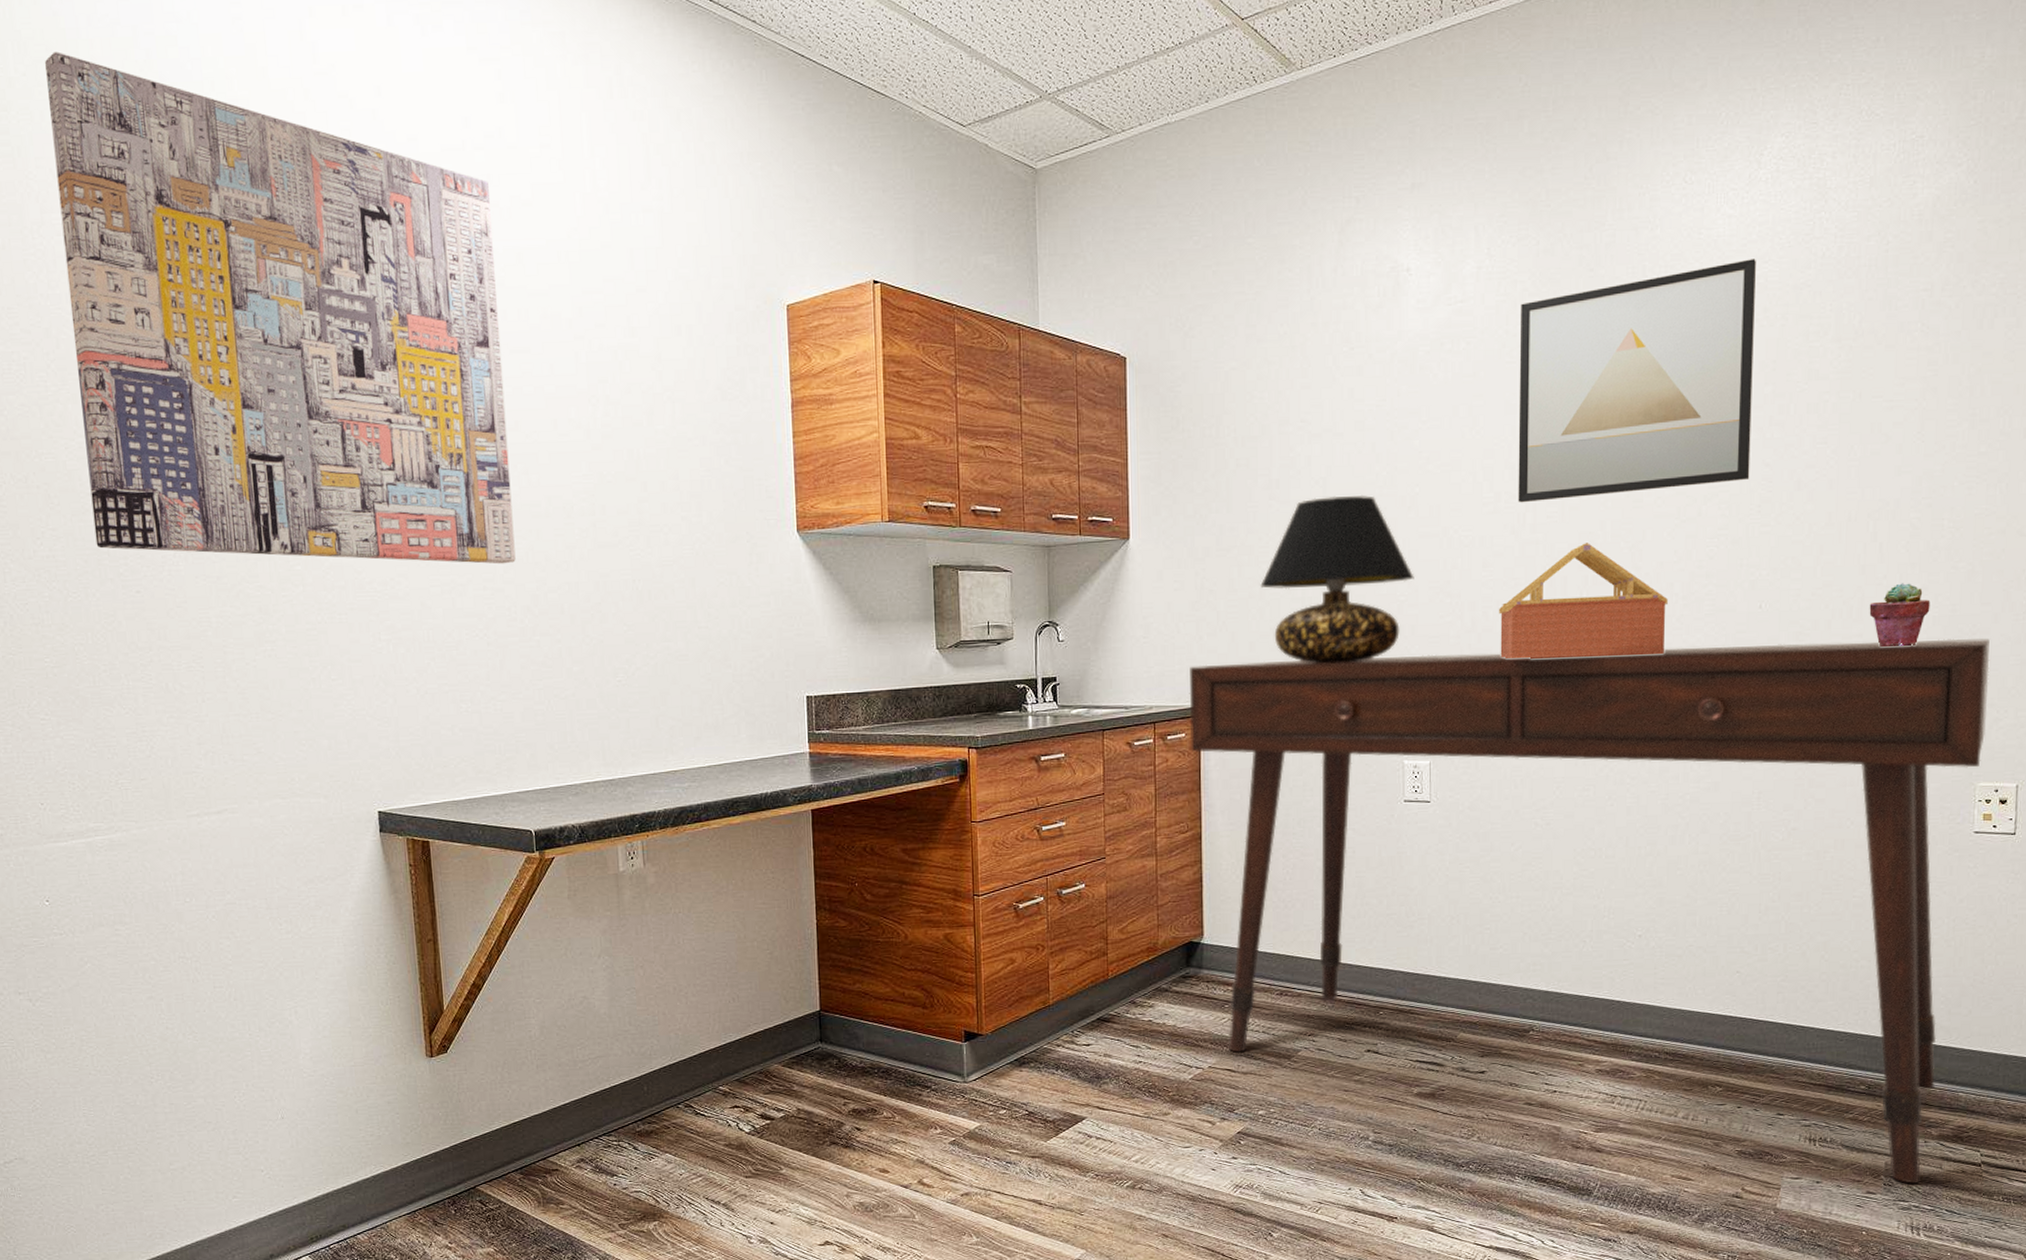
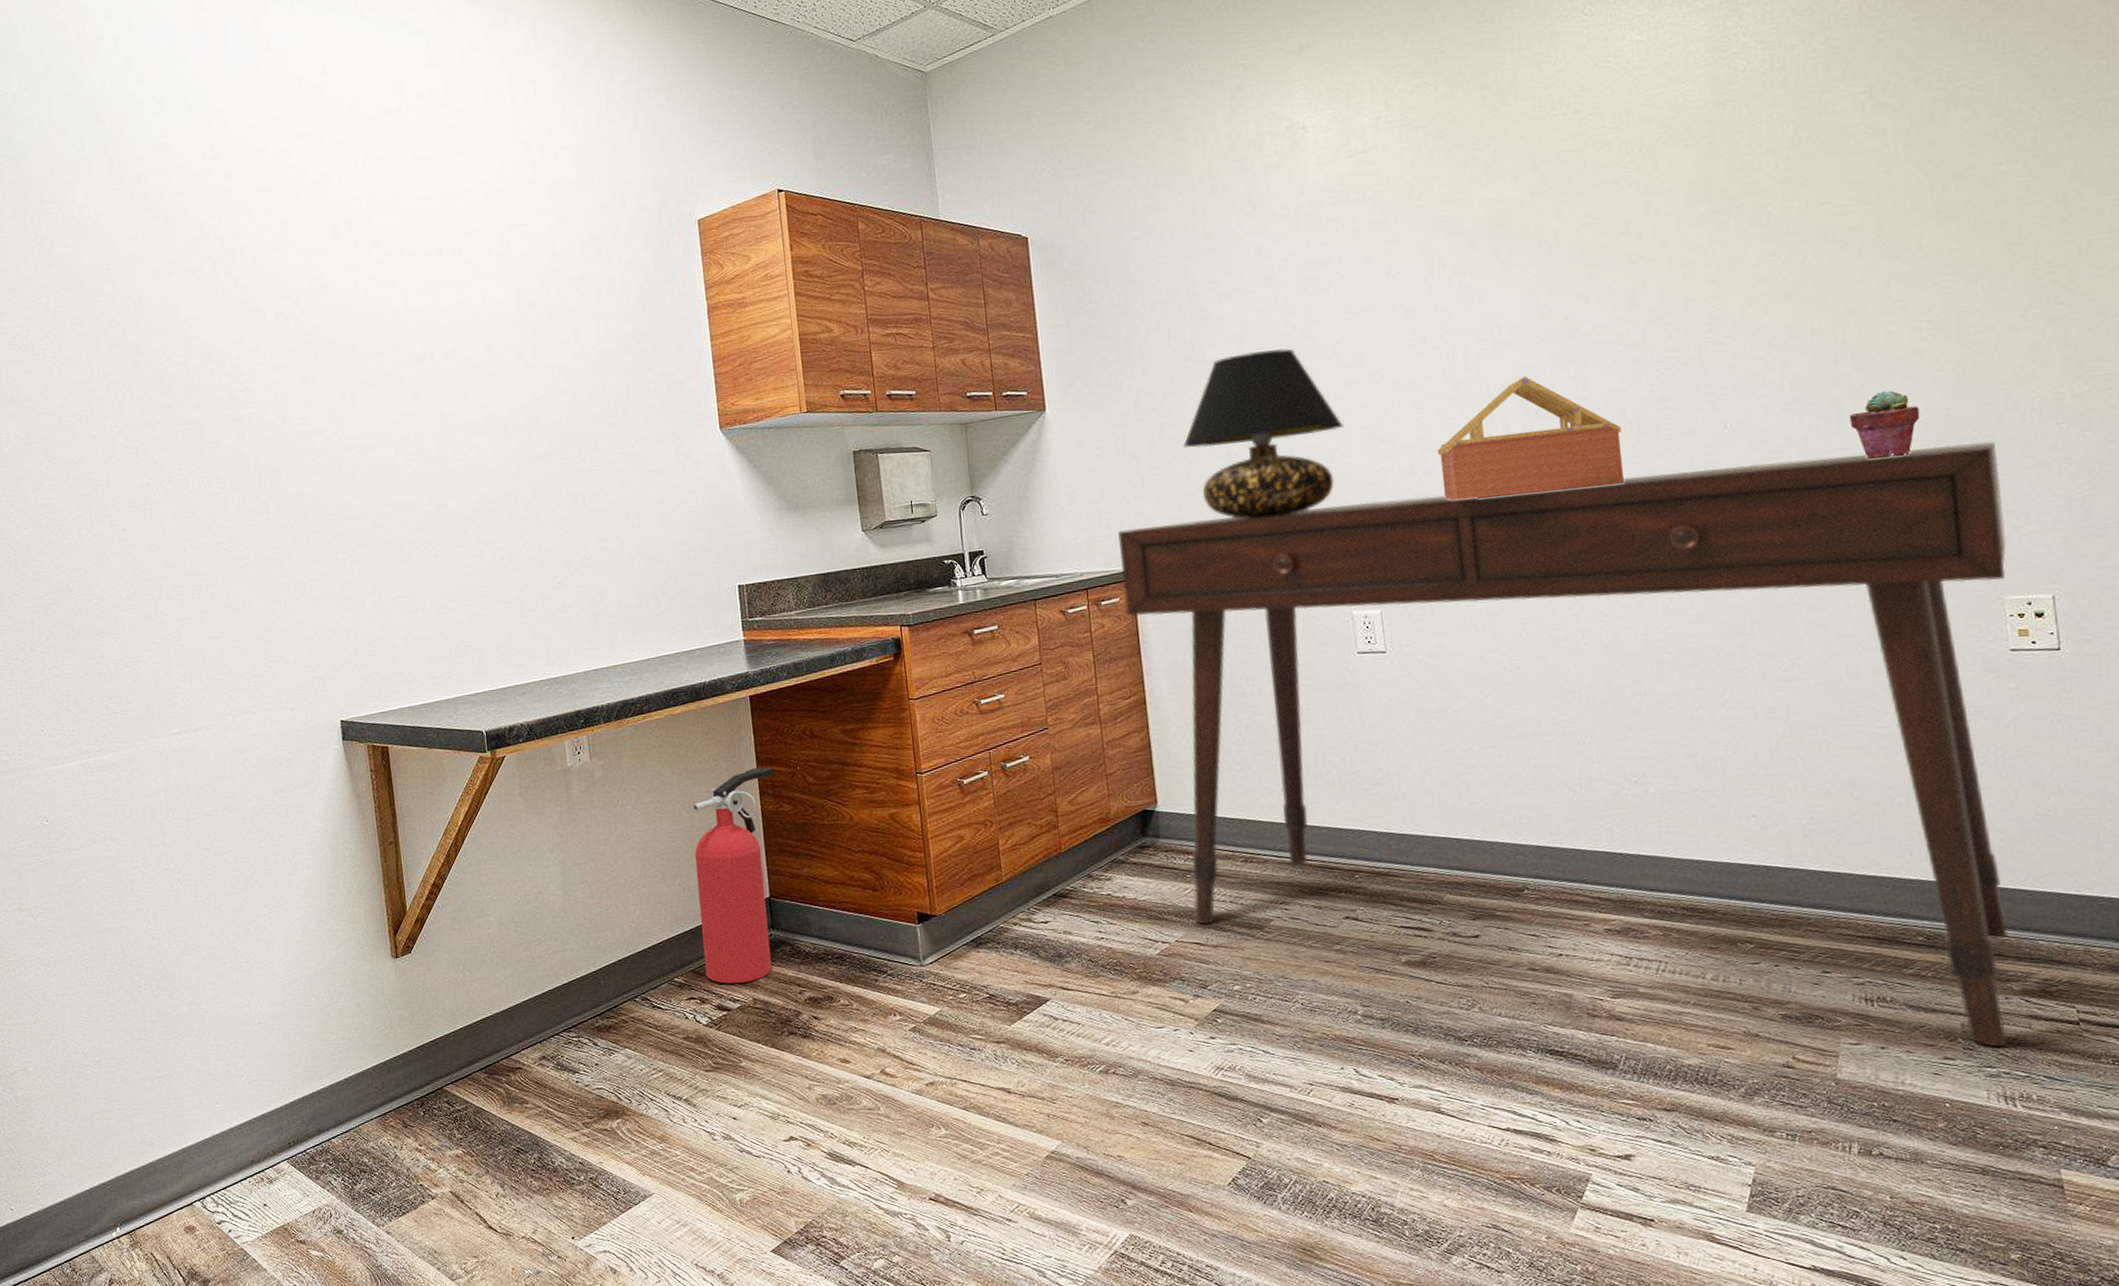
wall art: present [45,51,516,565] -> none [43,66,459,494]
fire extinguisher: none [746,881,832,1093] -> present [692,767,774,984]
wall art: present [1518,259,1756,503] -> none [1425,80,1695,343]

